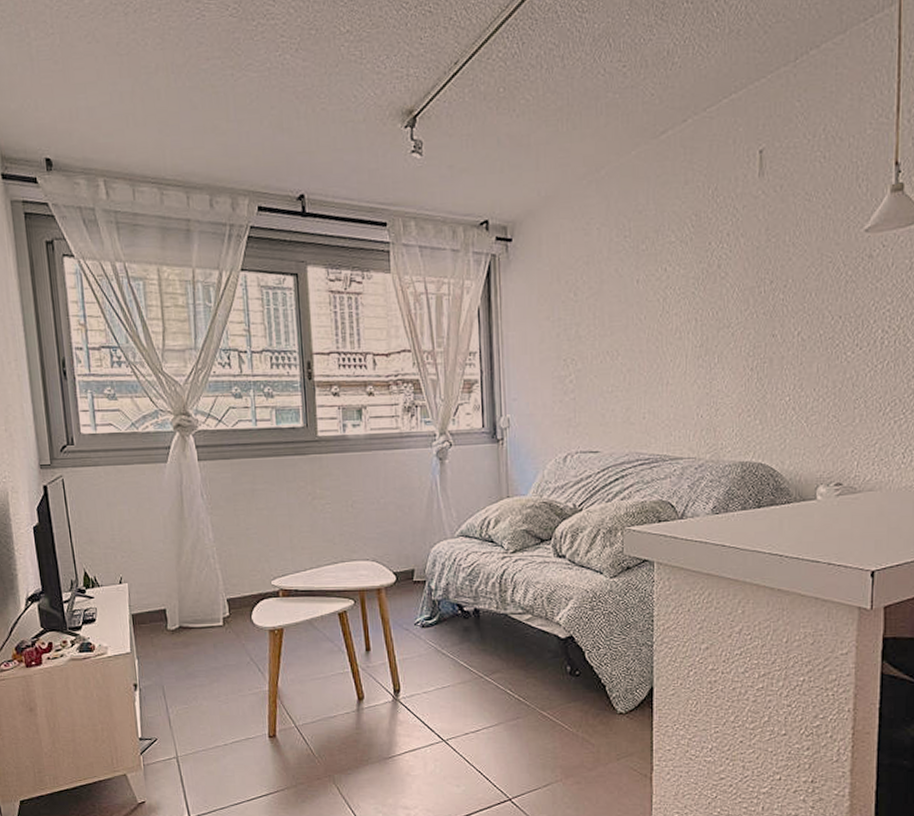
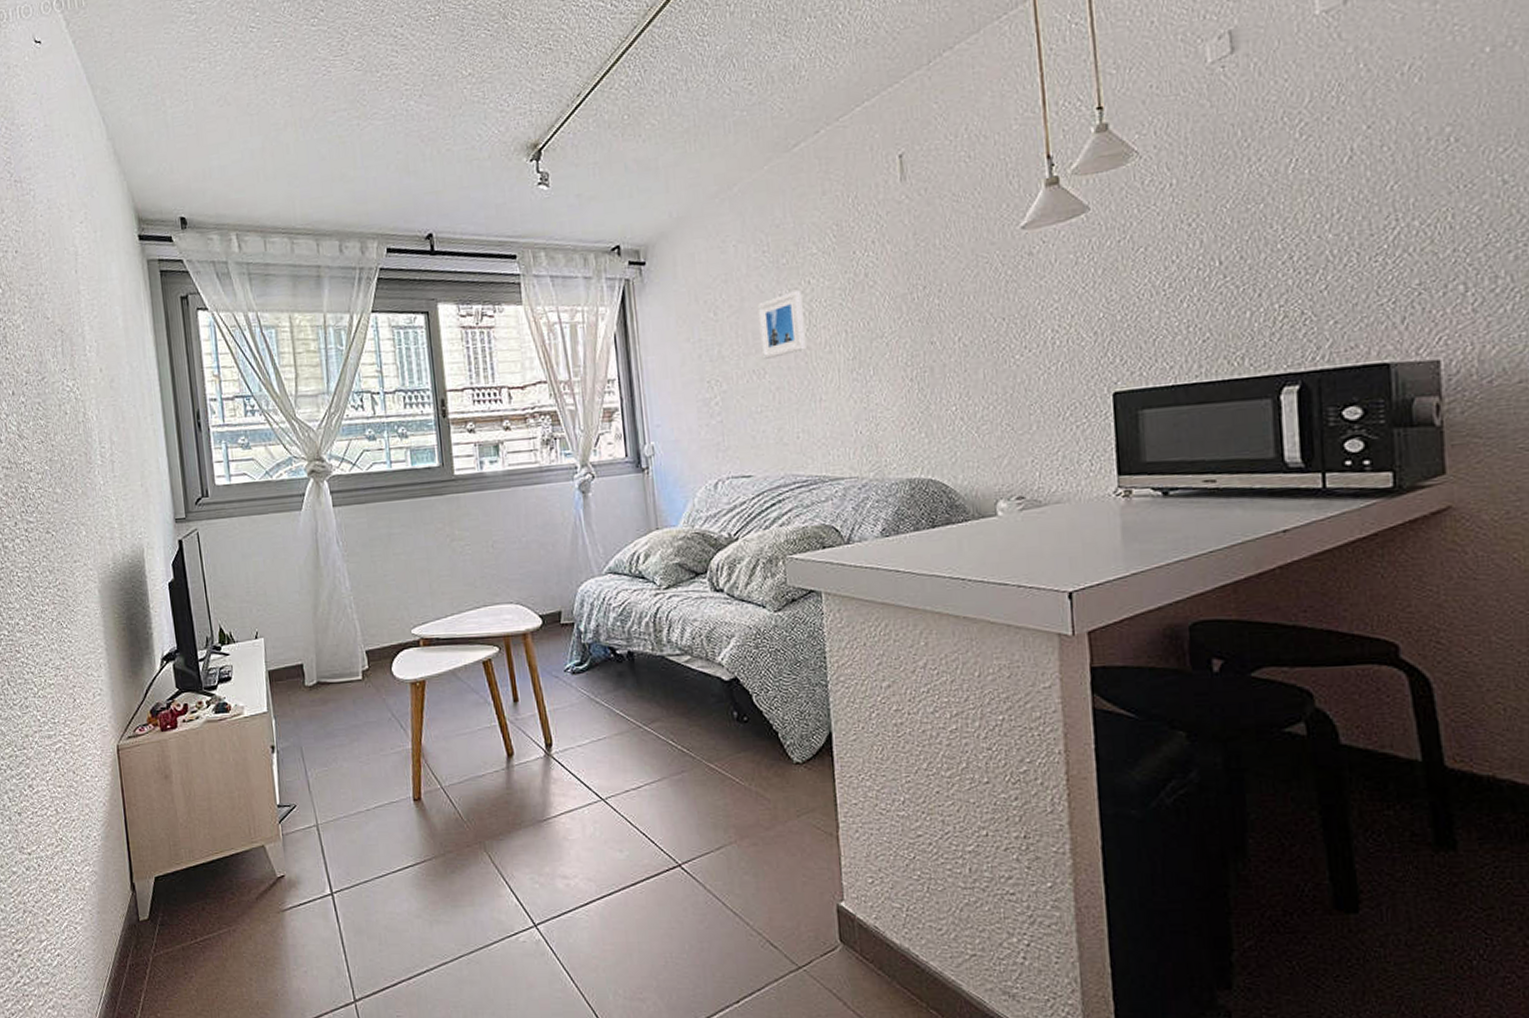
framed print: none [615,277,658,341] -> present [757,290,806,359]

